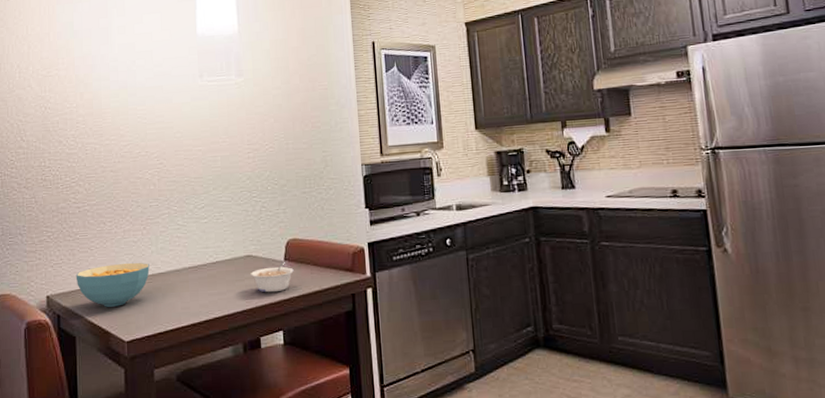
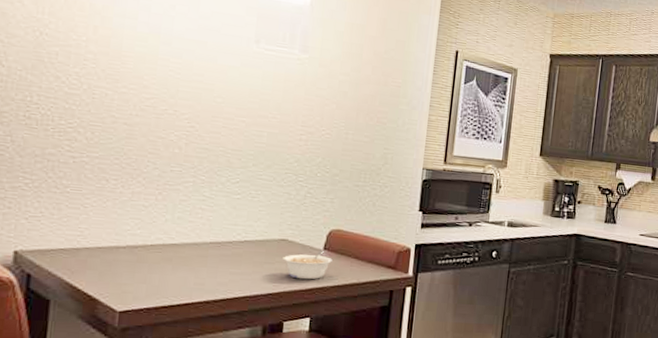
cereal bowl: present [75,262,150,307] -> none [58,226,161,273]

